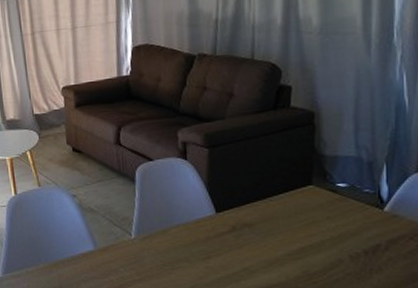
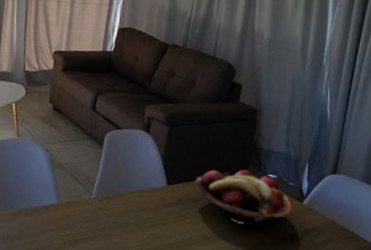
fruit basket: none [248,183,371,238] -> present [195,169,292,223]

